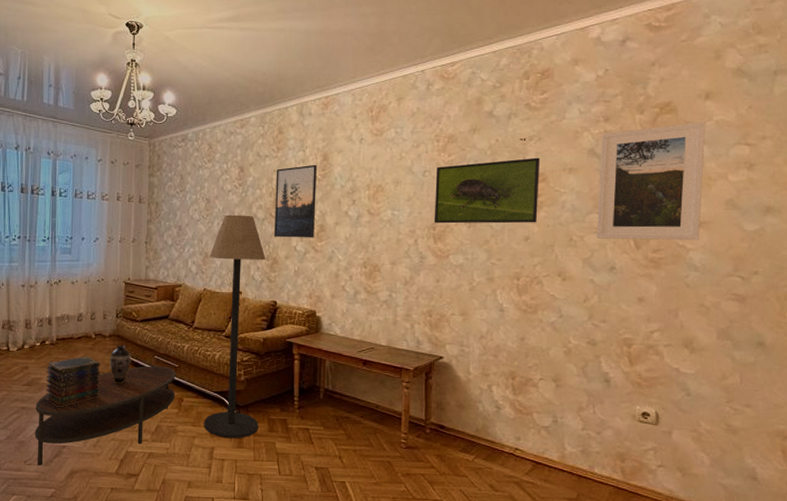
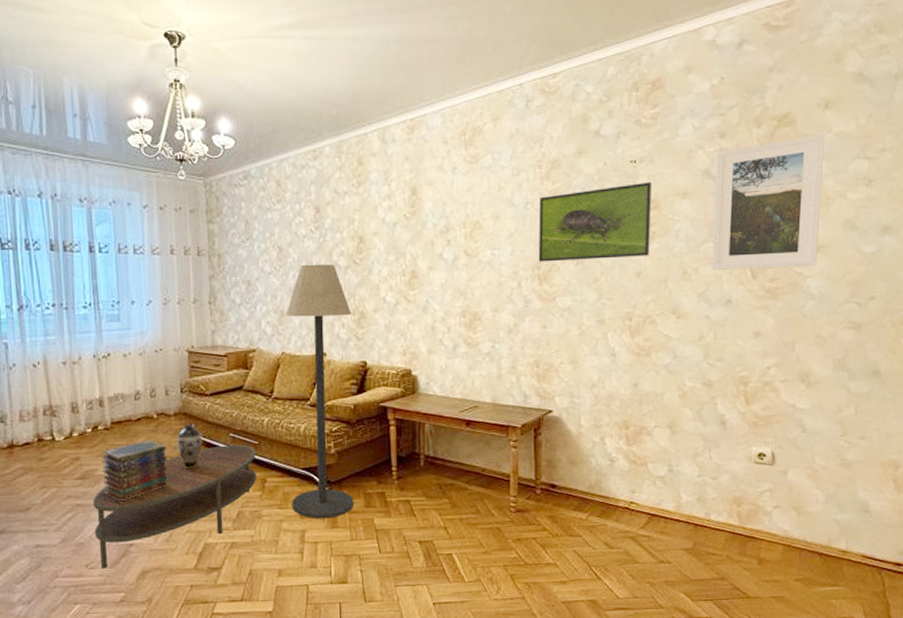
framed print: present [273,164,317,238] -> none [358,200,406,288]

